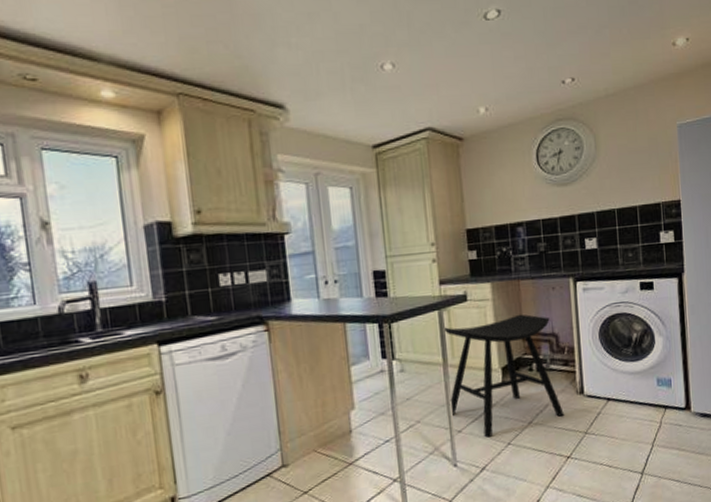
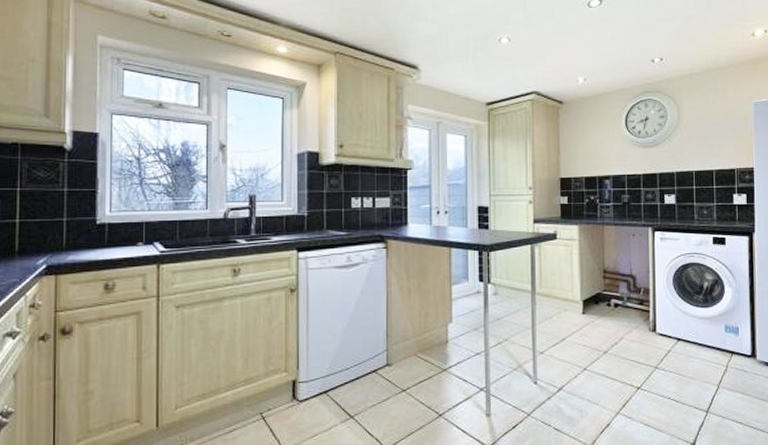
stool: present [444,314,564,438] -> none [534,255,637,361]

